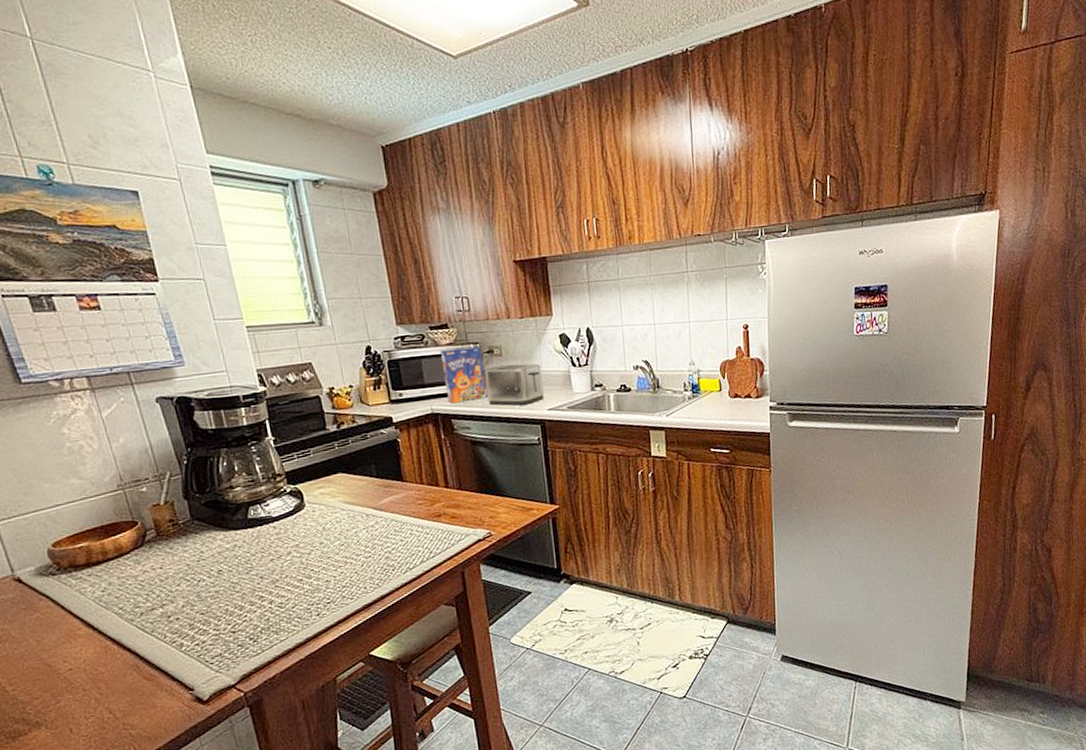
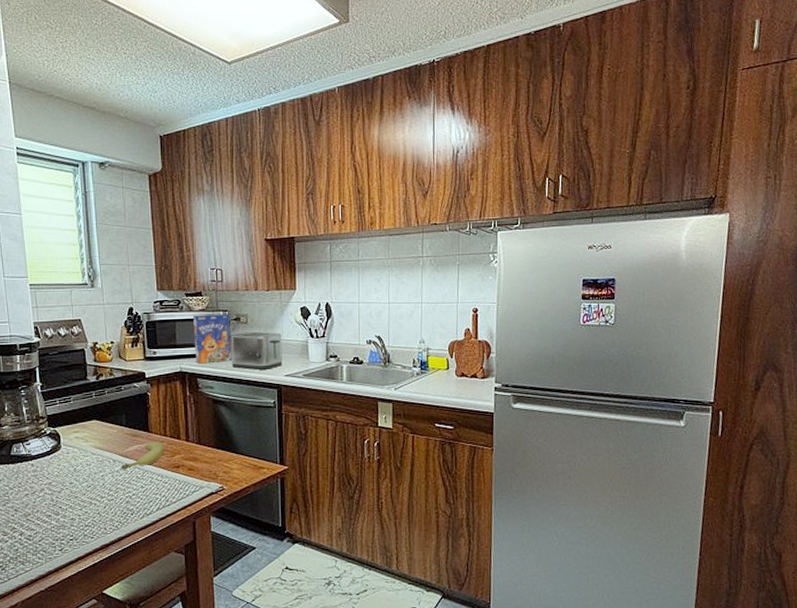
fruit: none [376,490,423,524] -> present [121,441,165,470]

